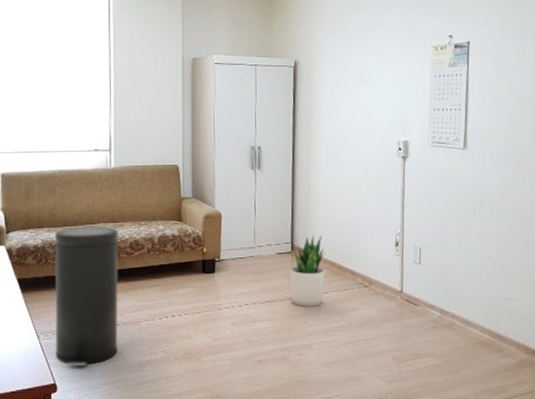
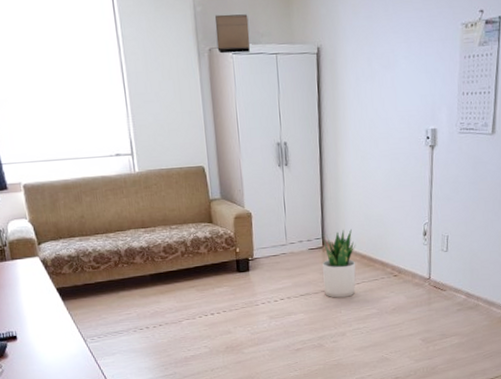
pedal bin: present [55,226,118,366] -> none [88,232,163,365]
decorative box: none [200,29,232,63] -> present [215,14,250,54]

